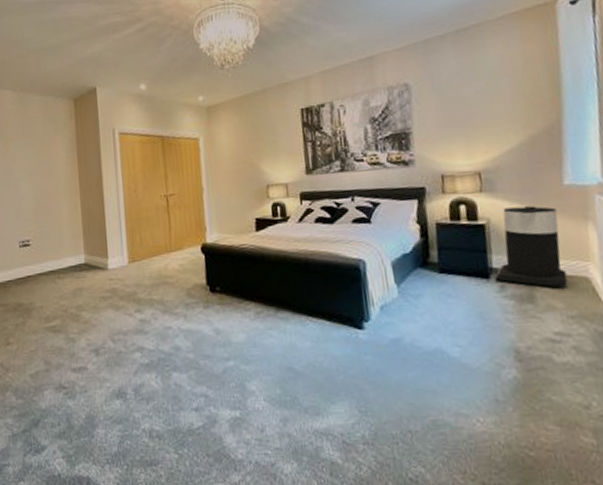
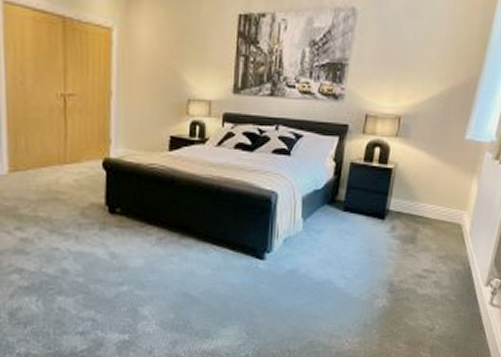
trash can: present [495,205,568,287] -> none [389,155,454,231]

